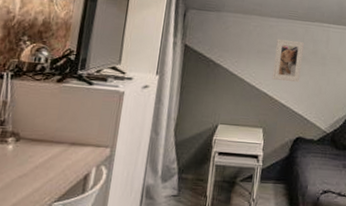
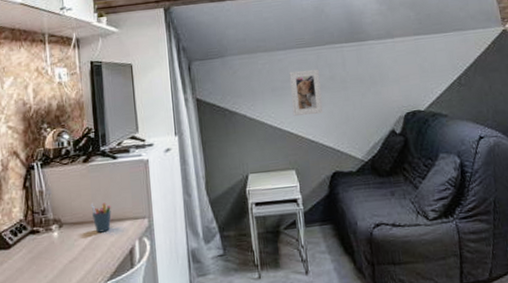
pen holder: none [53,124,75,154] -> present [91,202,112,233]

